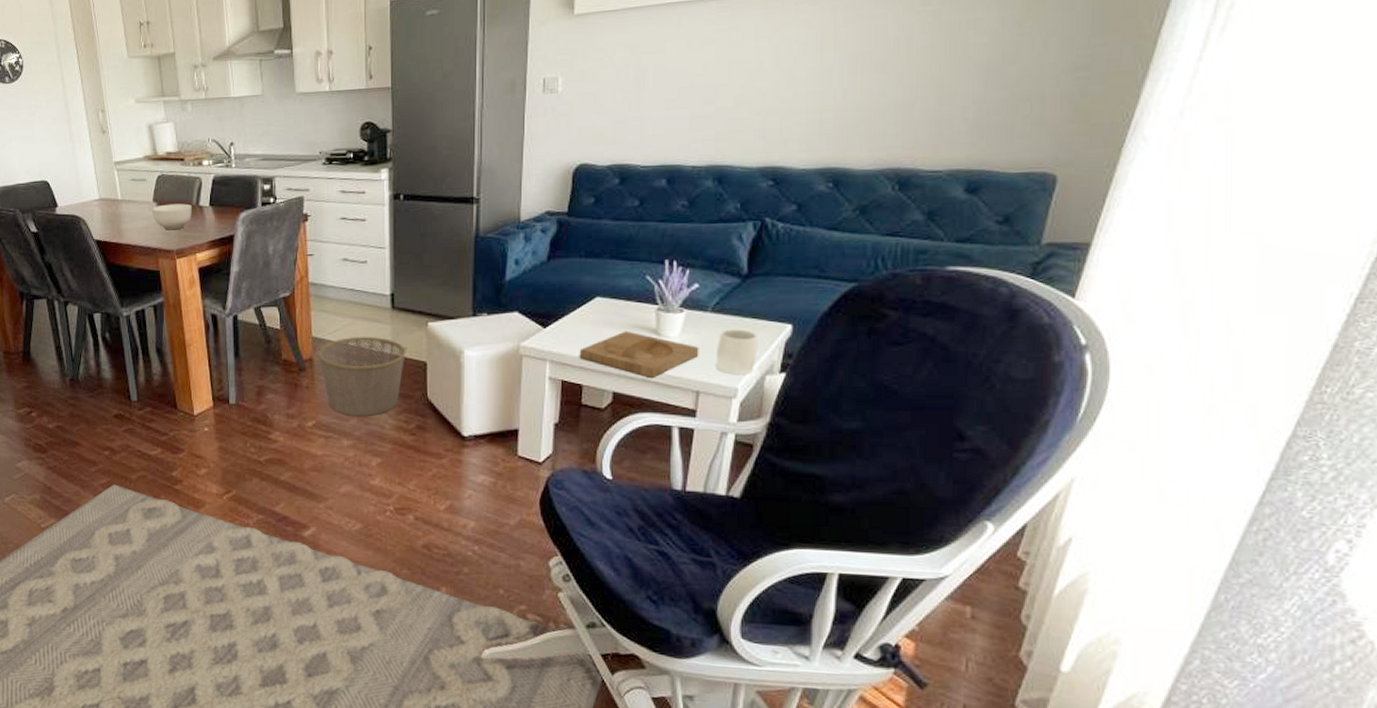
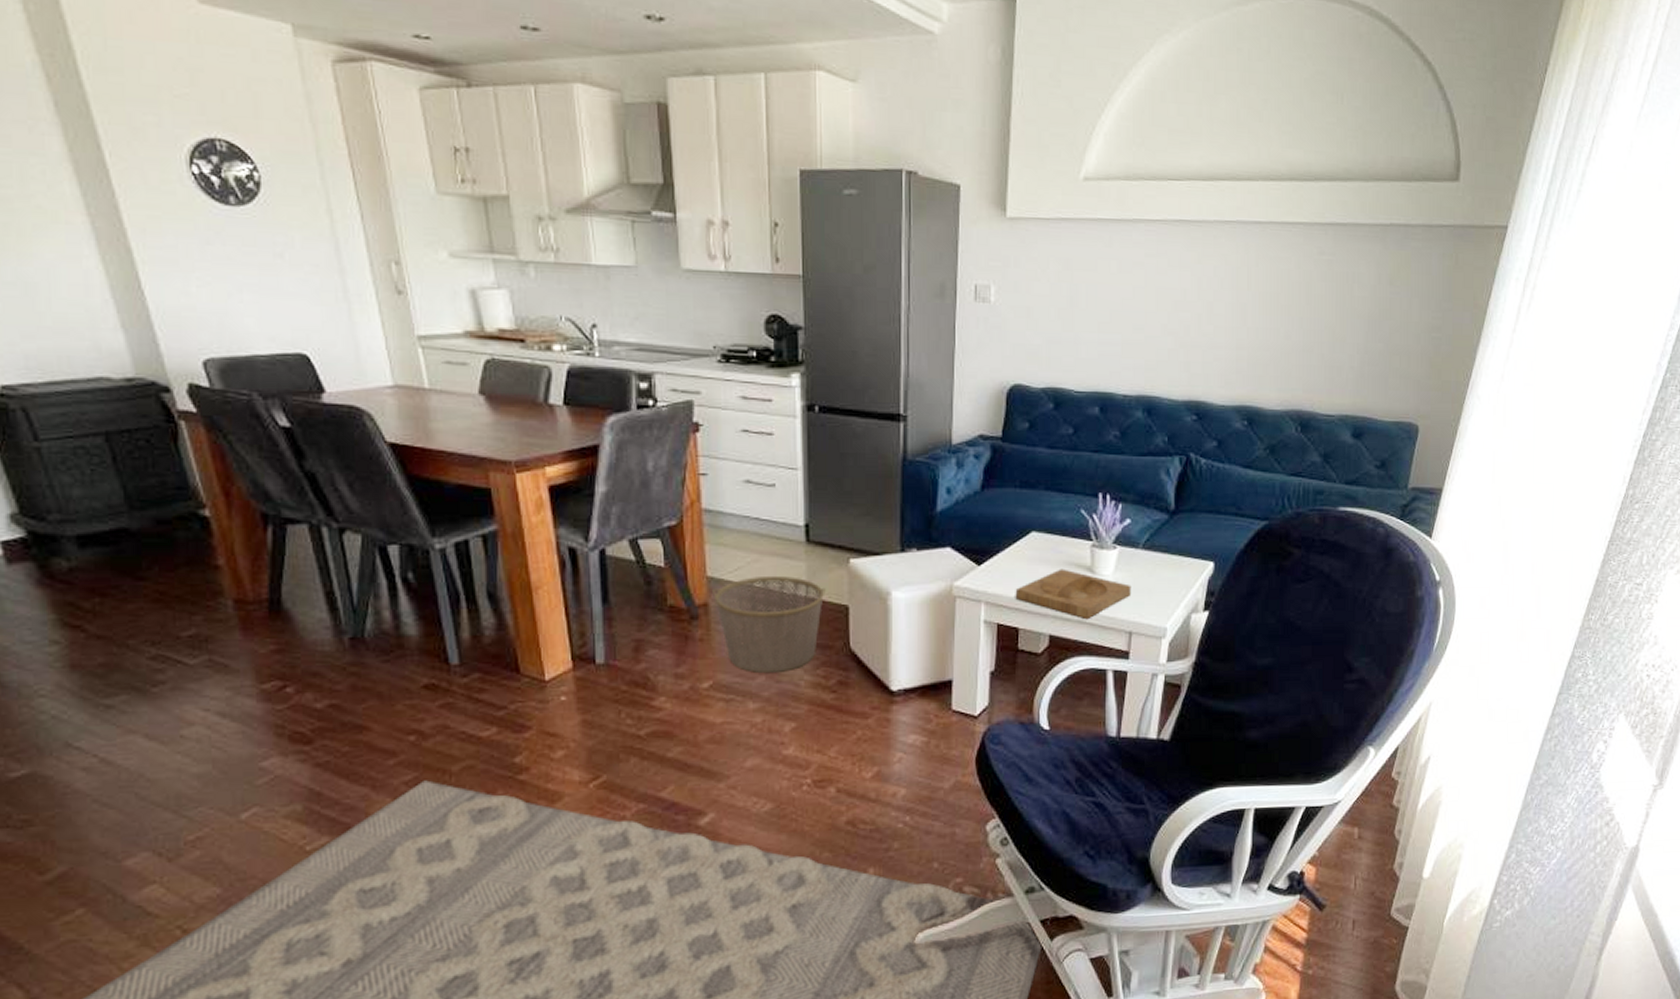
bowl: present [151,203,192,230] -> none [477,399,538,435]
mug: present [715,329,758,375] -> none [1146,566,1185,614]

